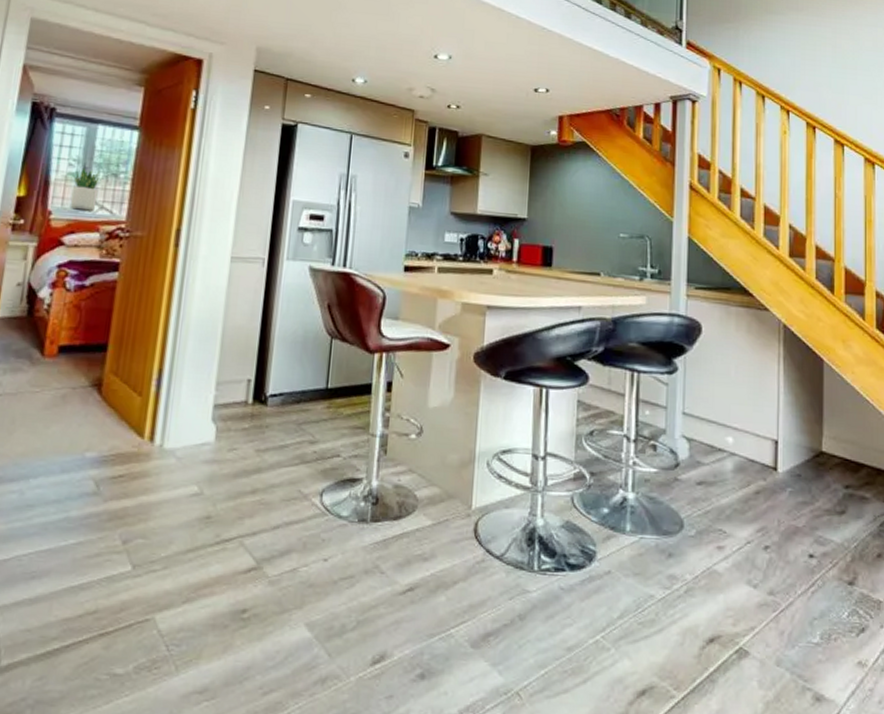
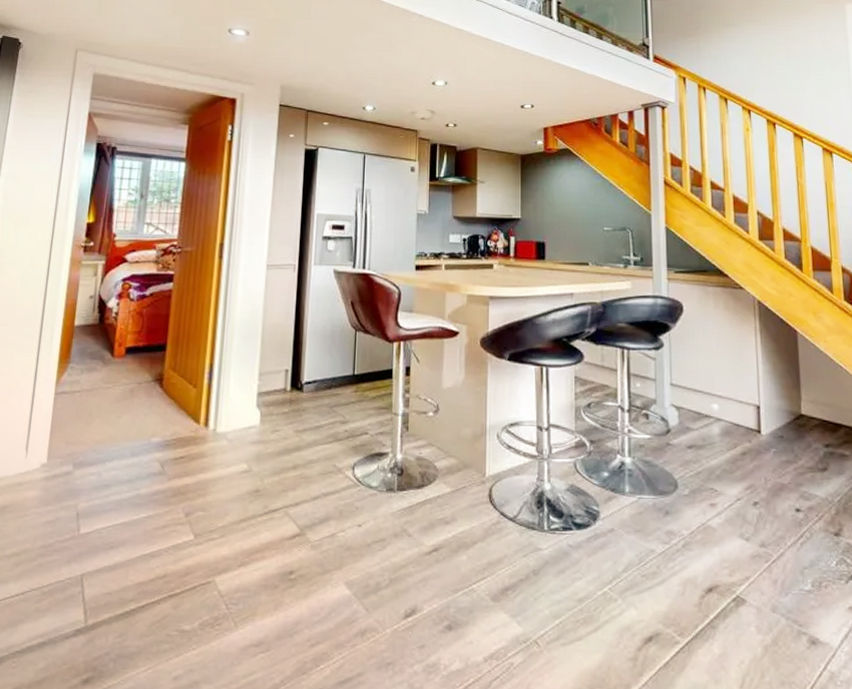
planter: present [70,168,99,212] -> none [131,196,154,233]

